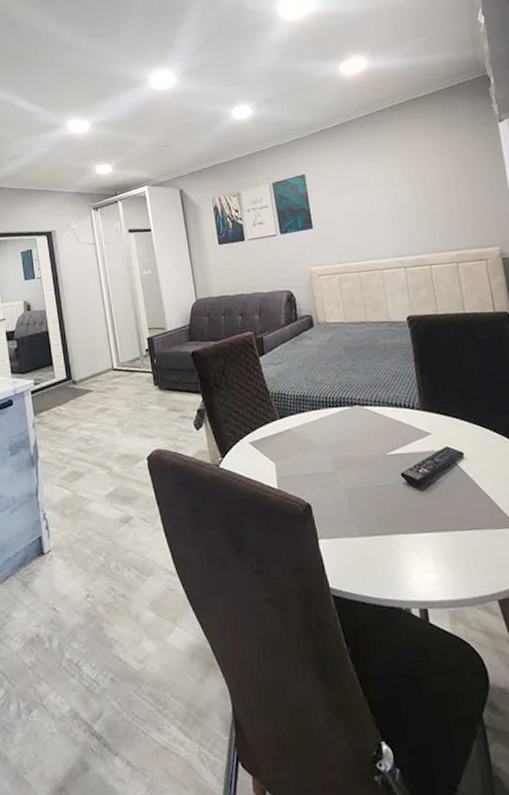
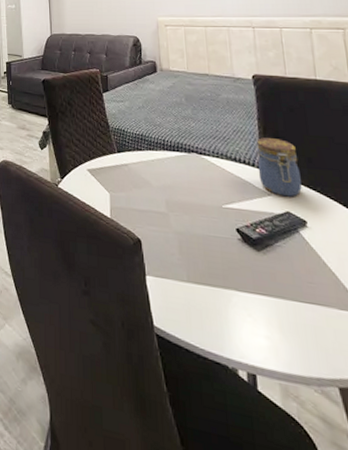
jar: none [414,377,458,433] -> present [256,138,302,197]

